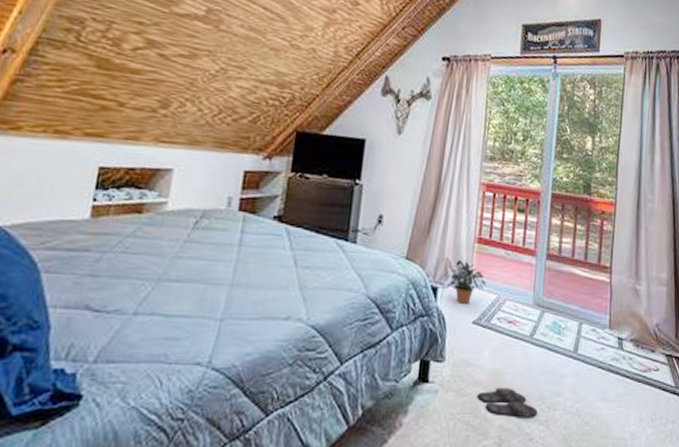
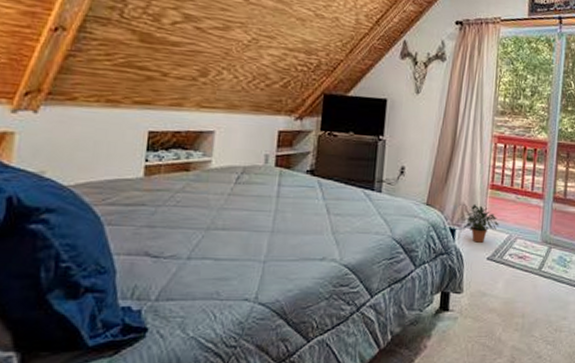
slippers: present [477,387,538,418] -> none [492,313,546,339]

